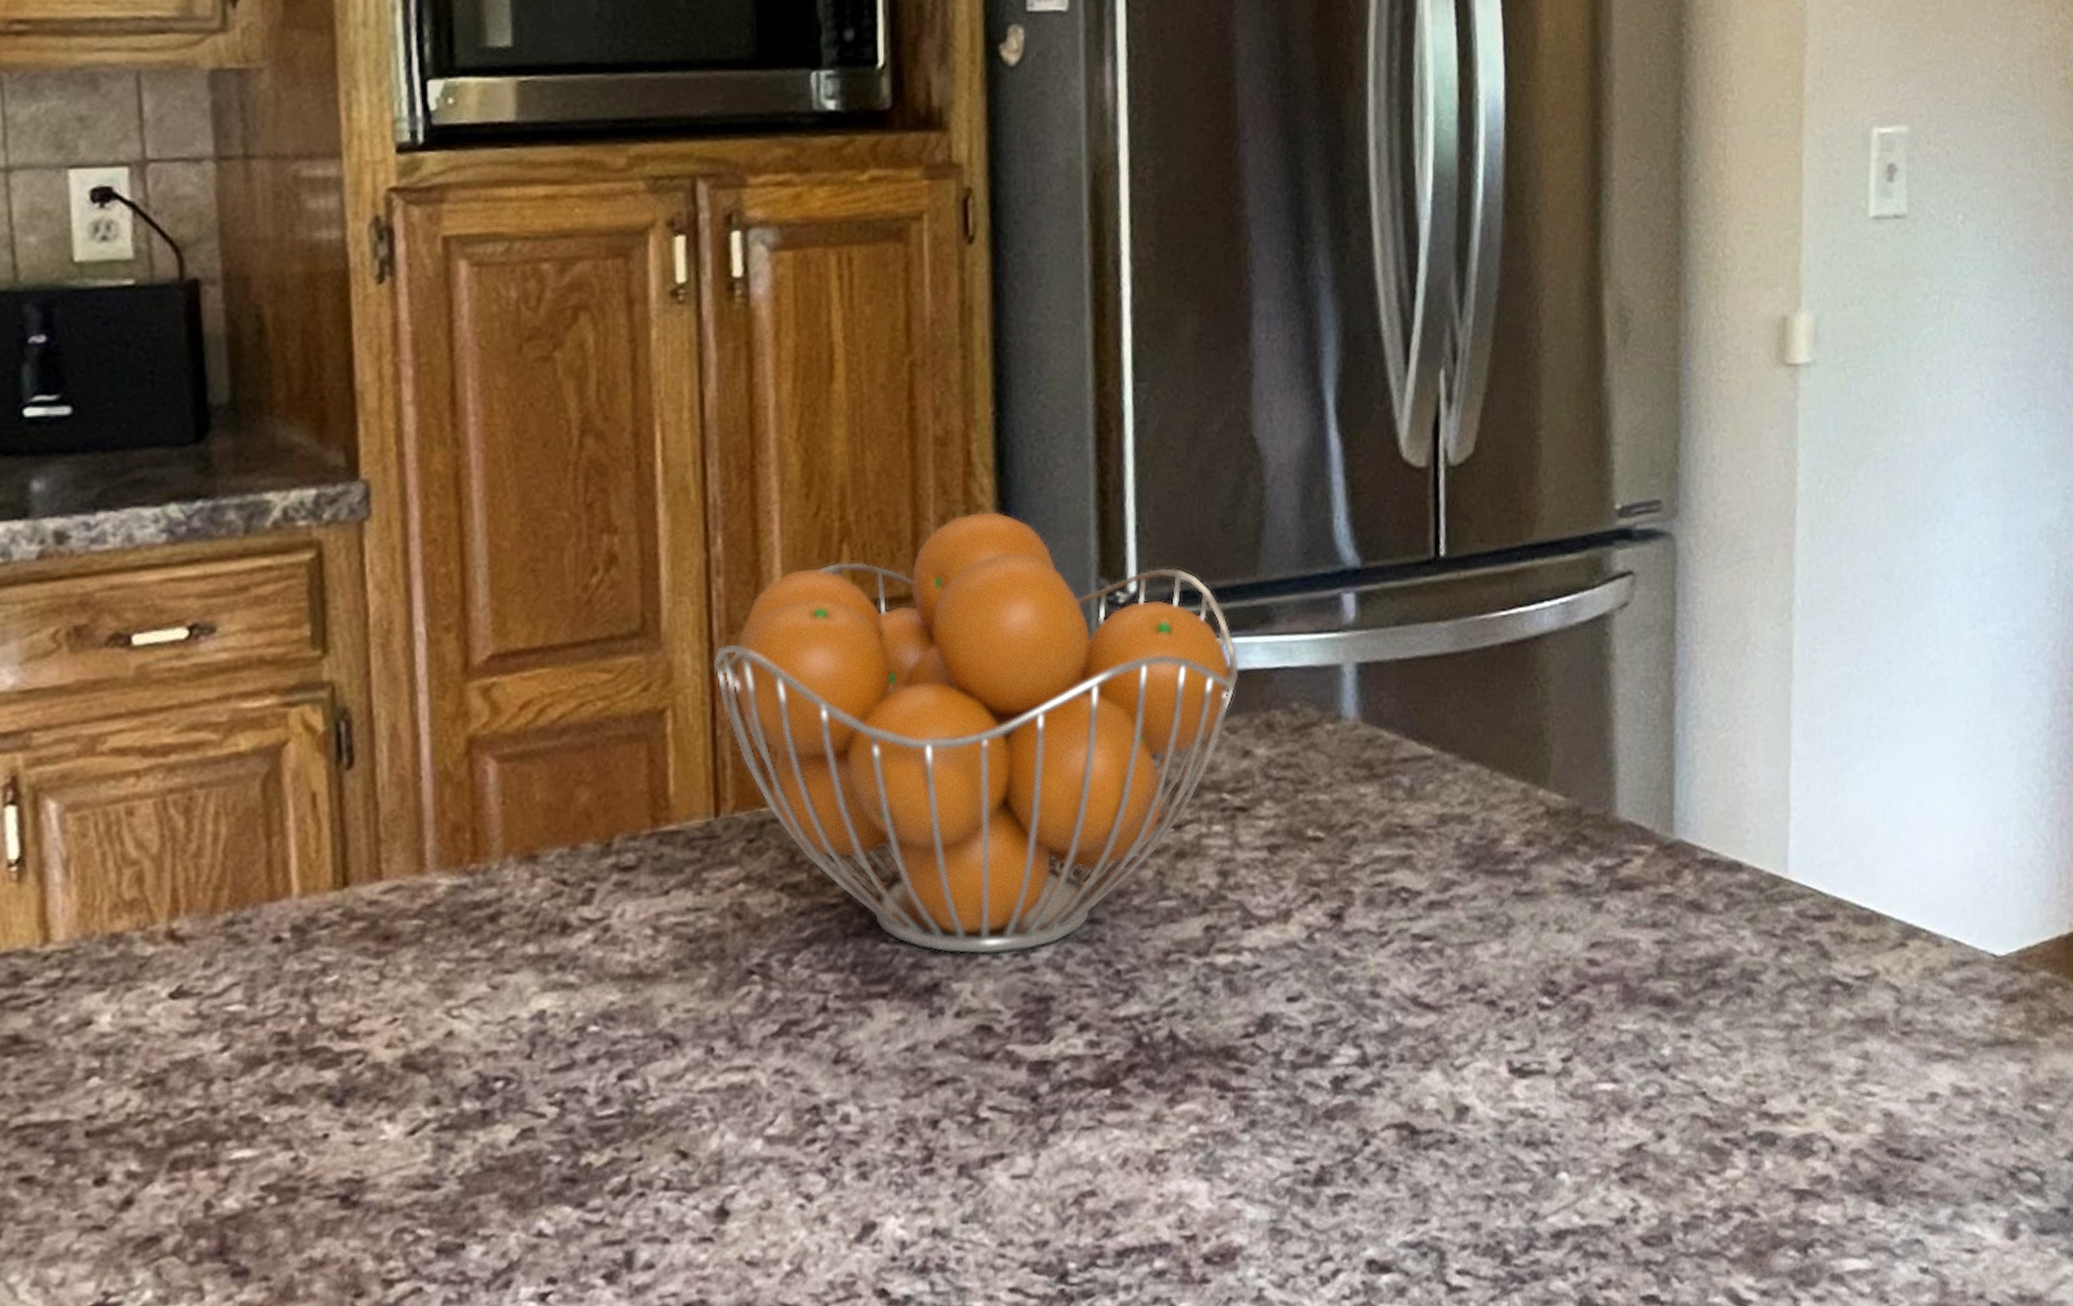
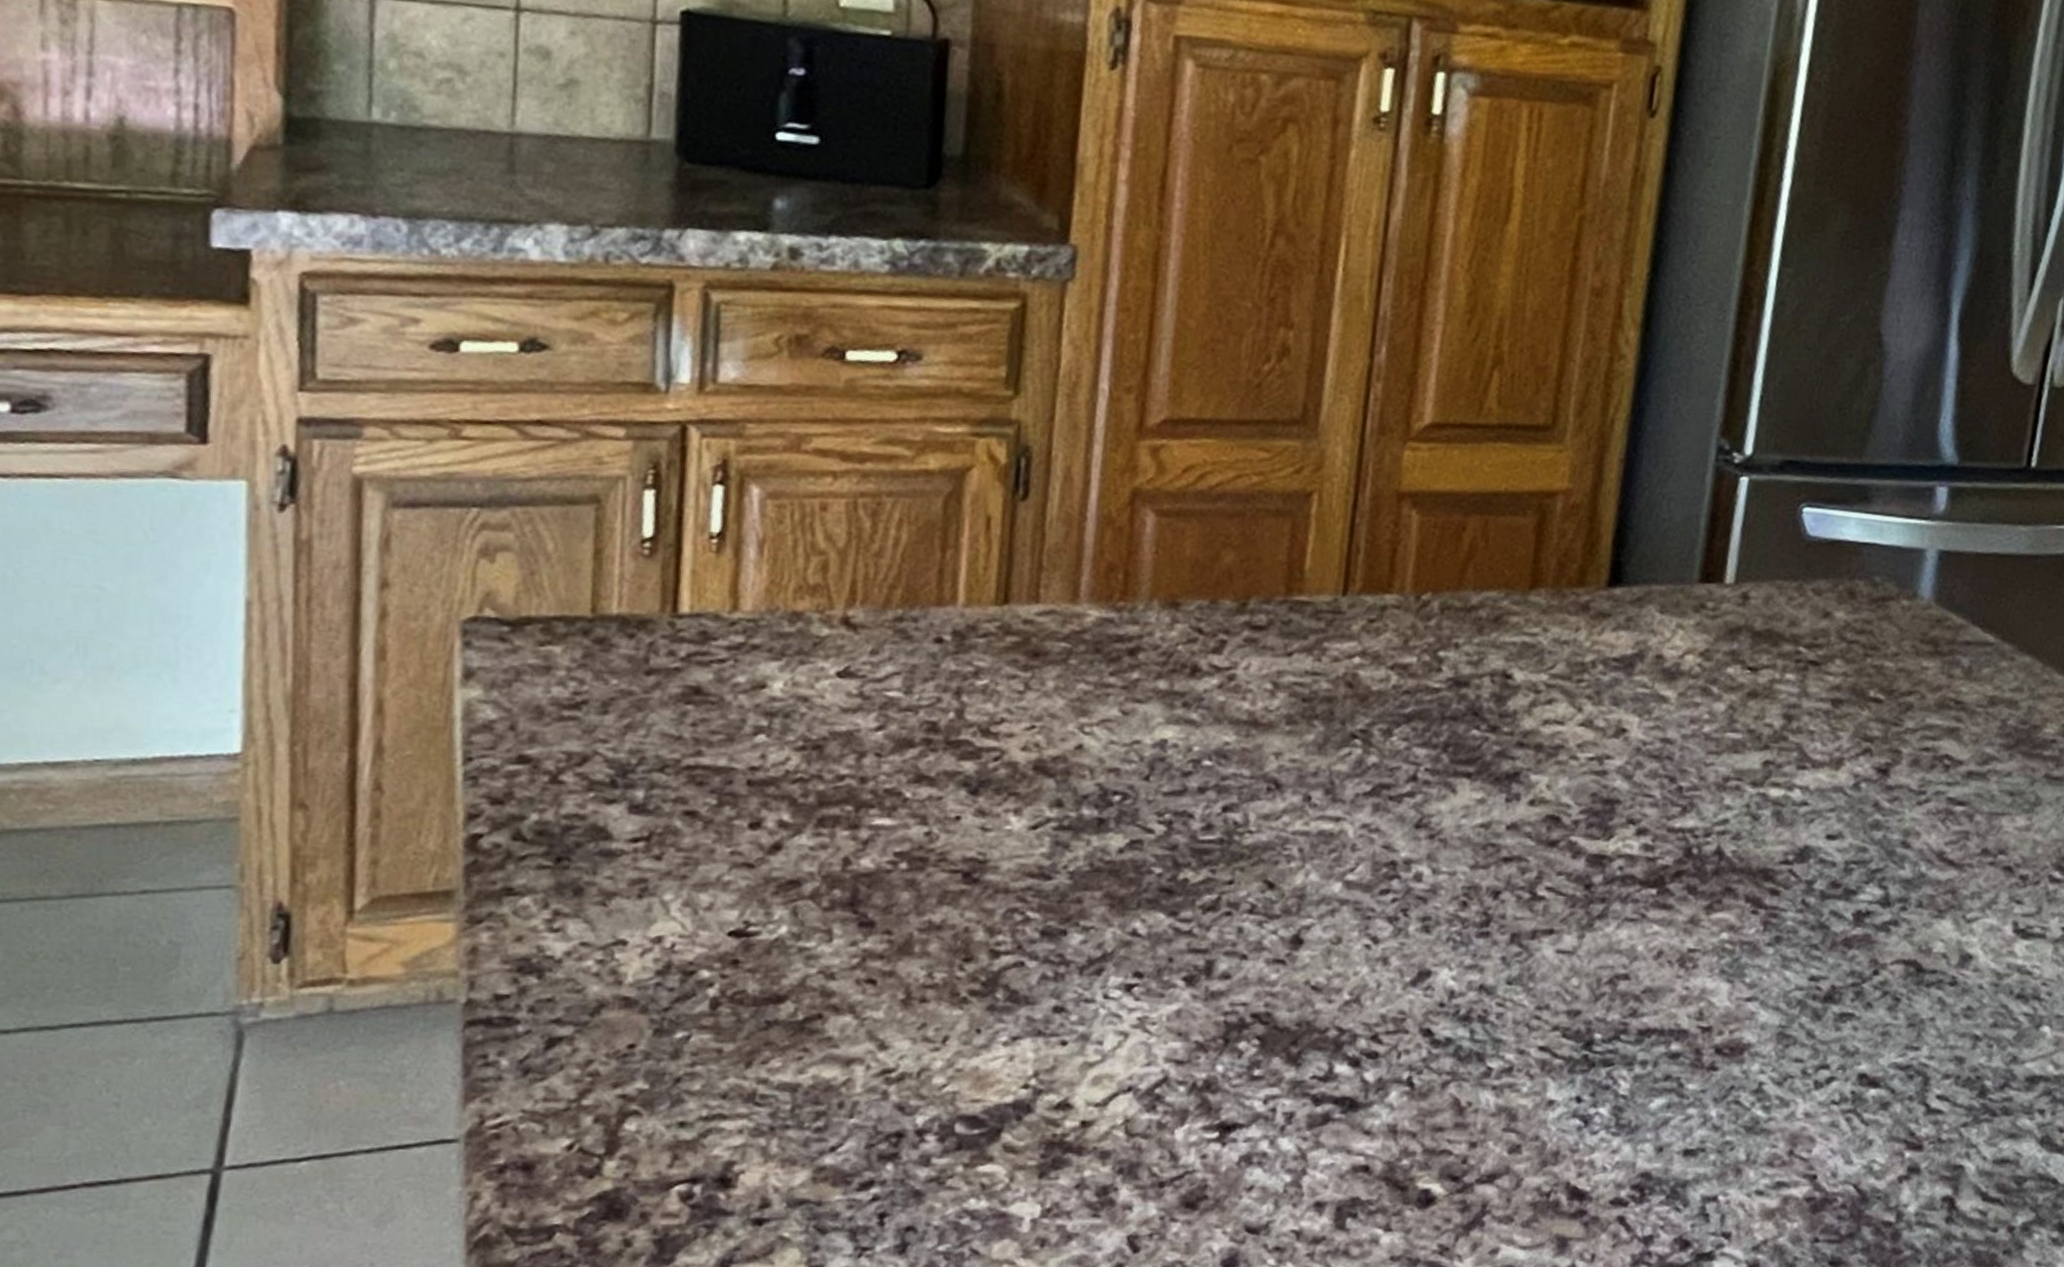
fruit basket: present [713,511,1239,954] -> none [1360,361,1833,756]

